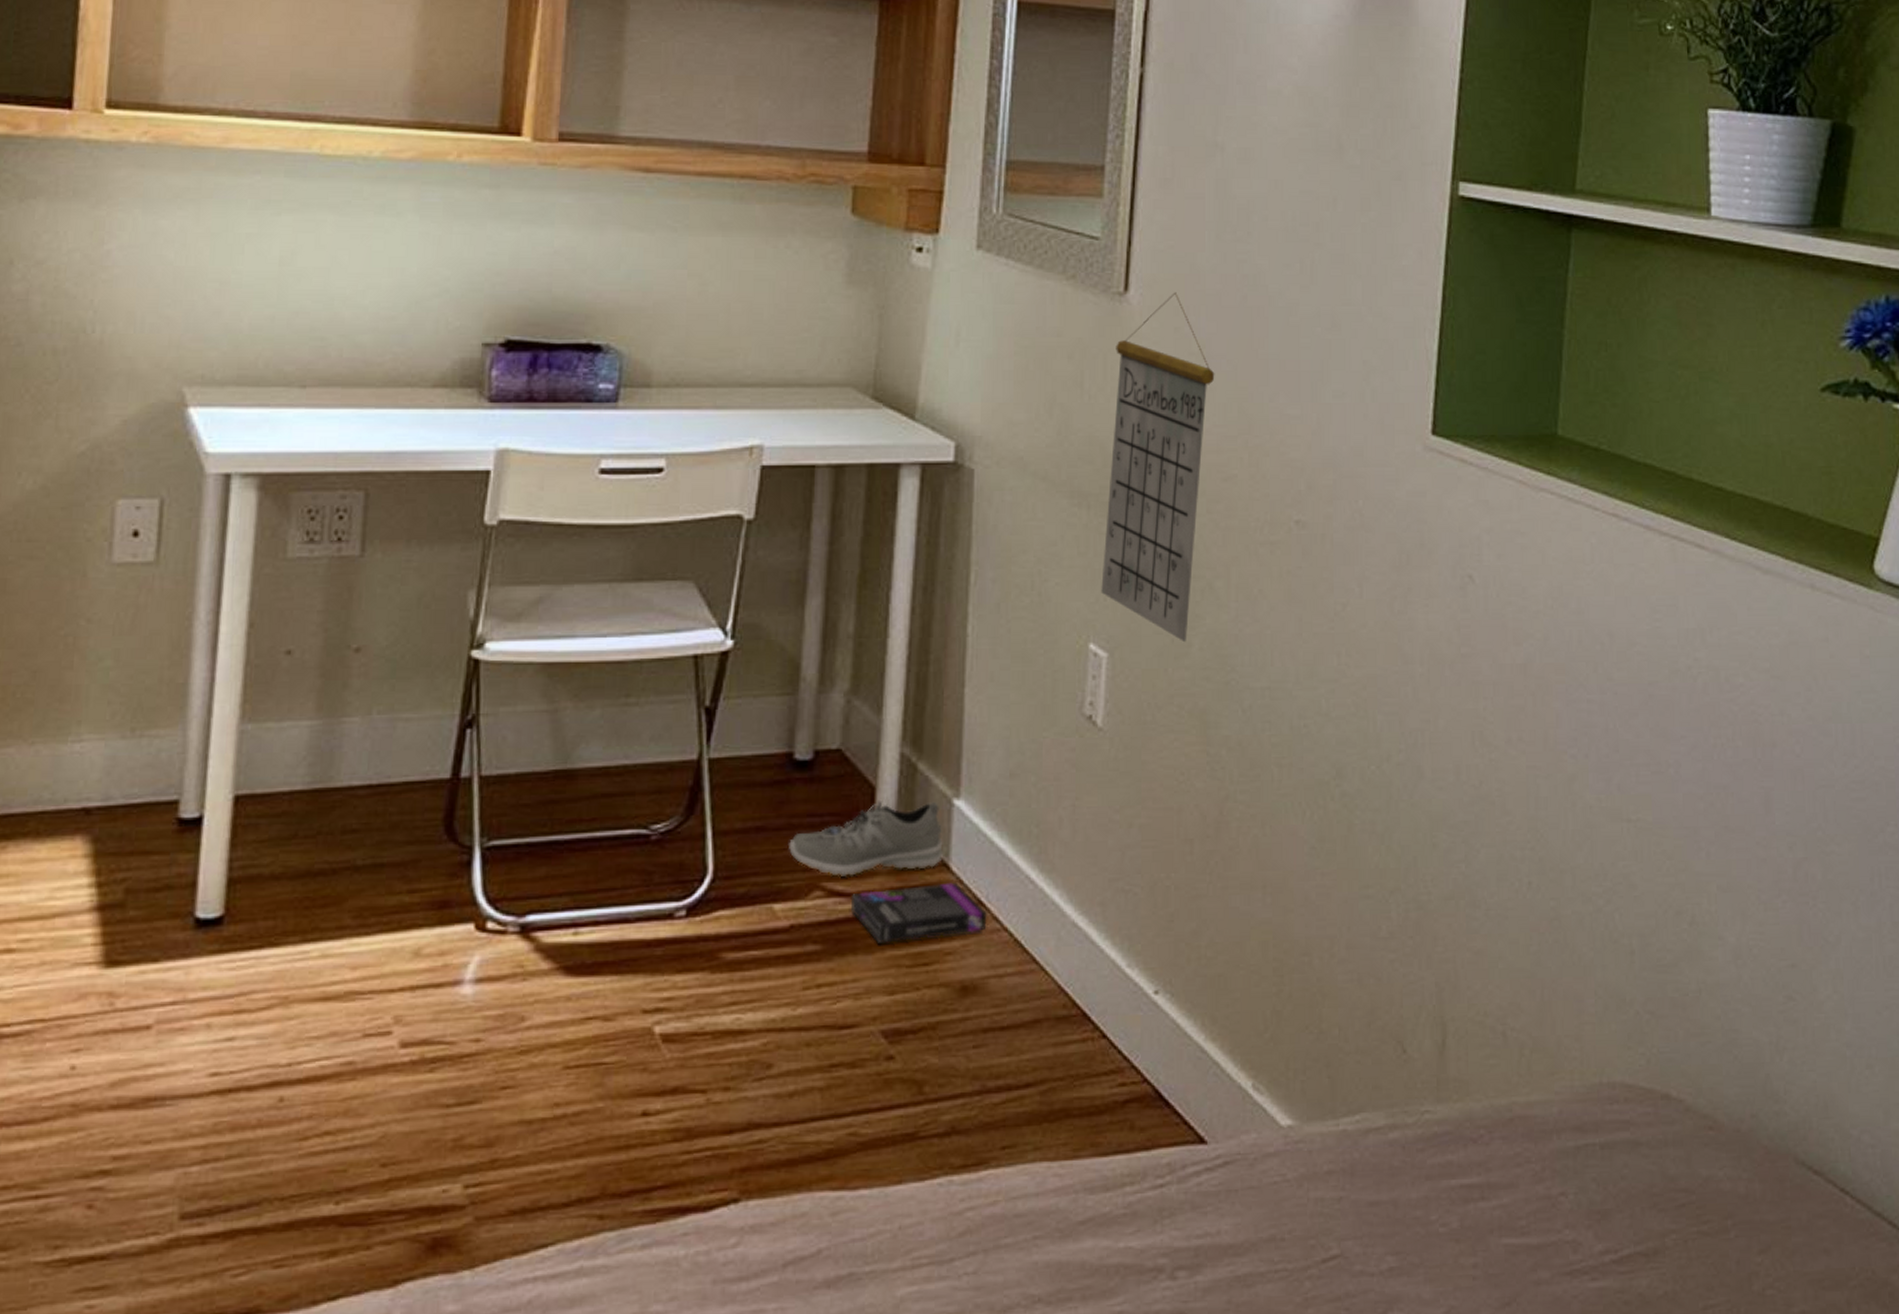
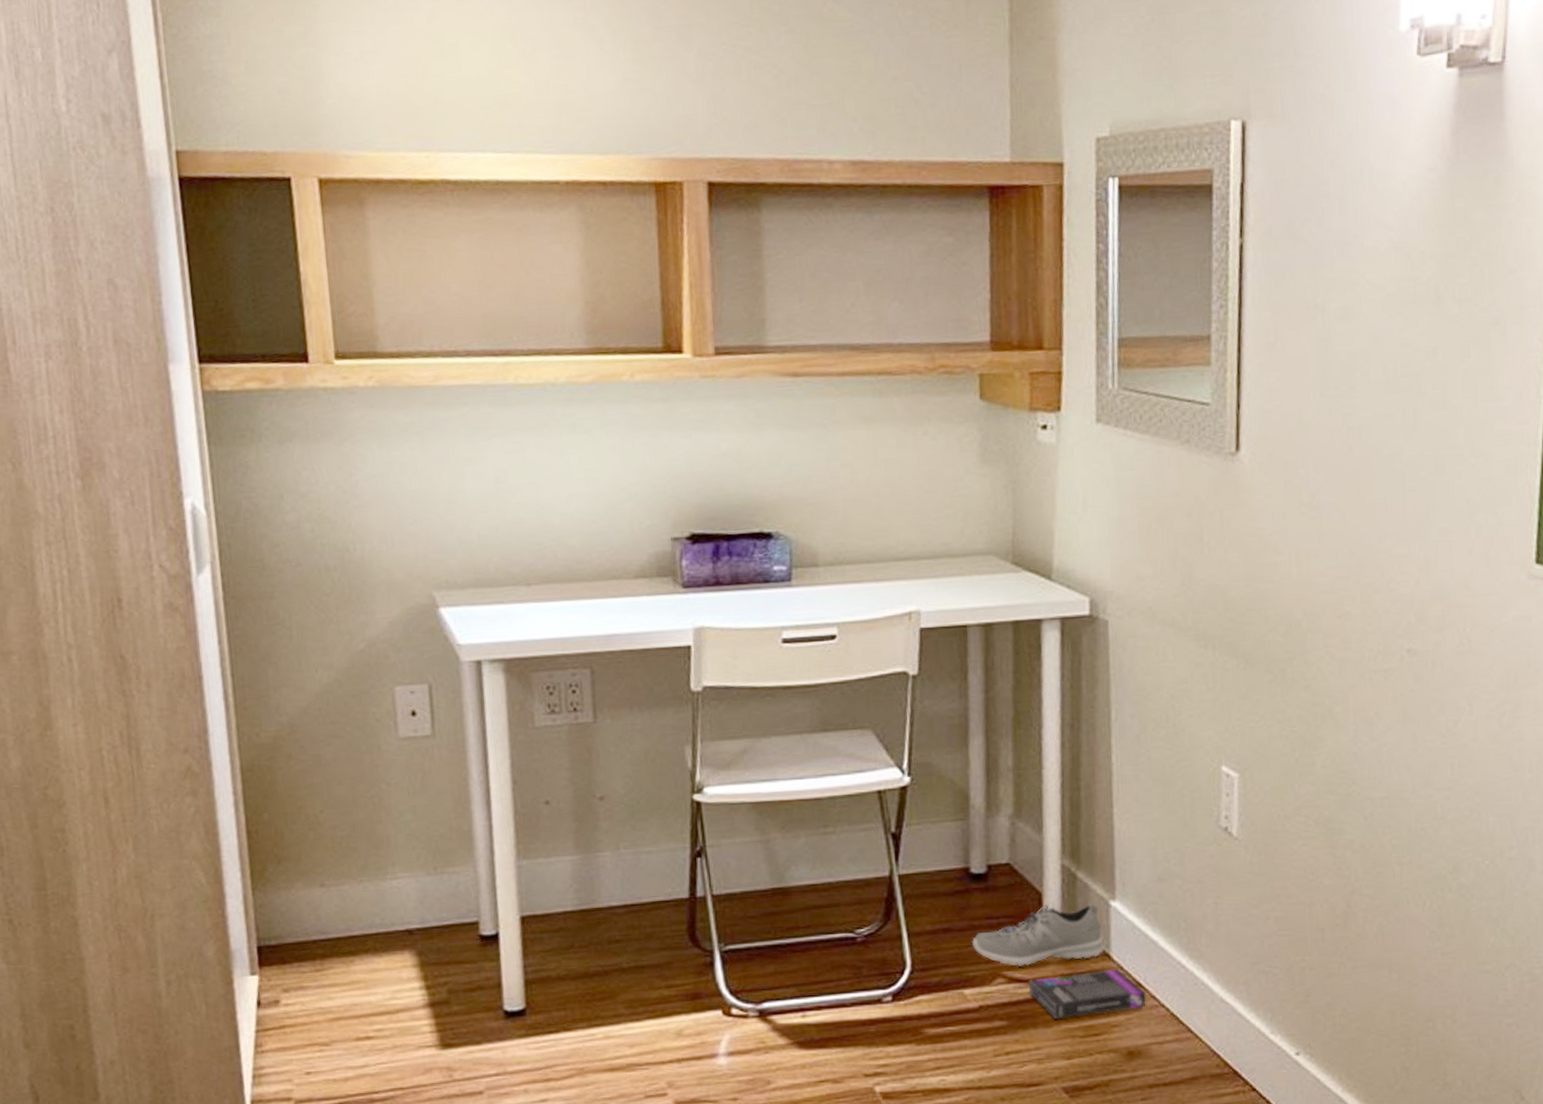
calendar: present [1101,292,1215,643] -> none [1229,448,1325,762]

